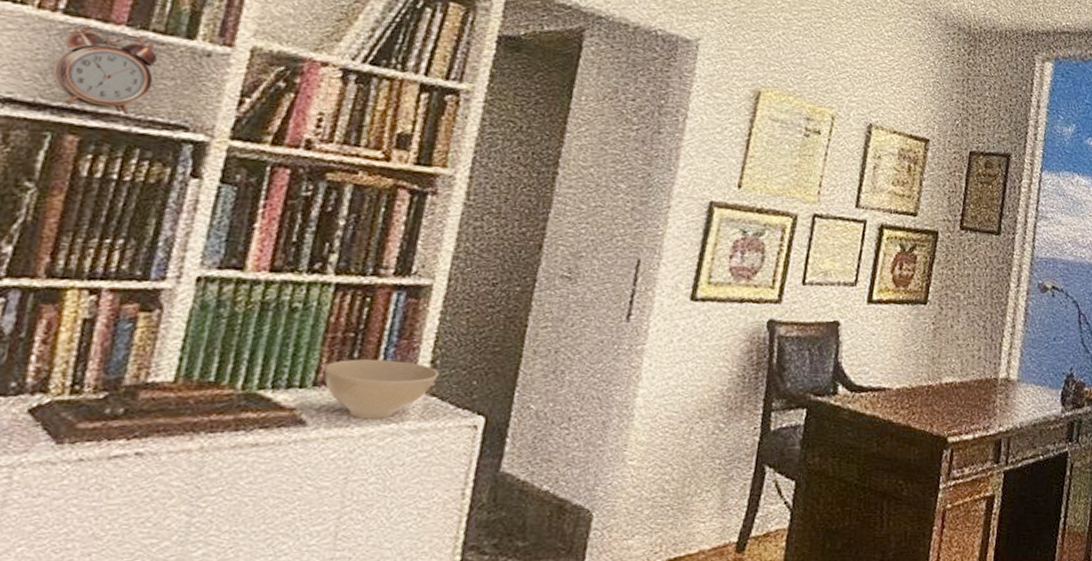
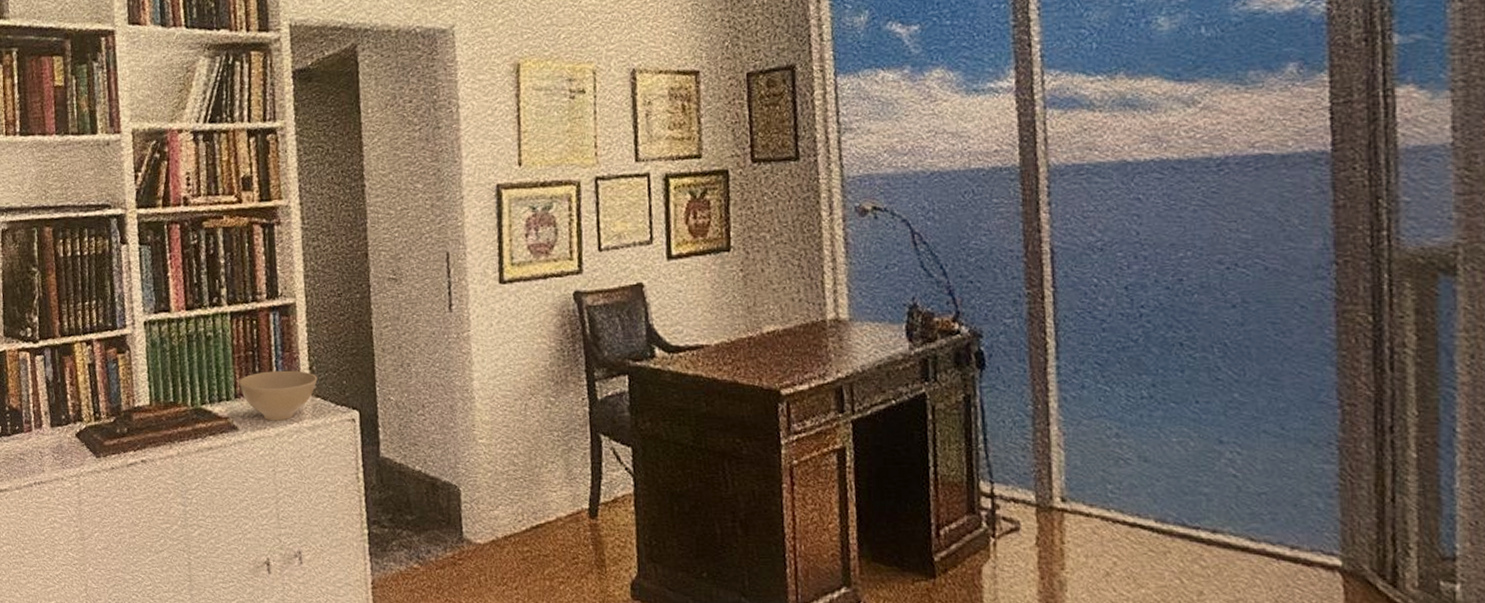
alarm clock: present [51,24,158,116] -> none [24,139,82,205]

